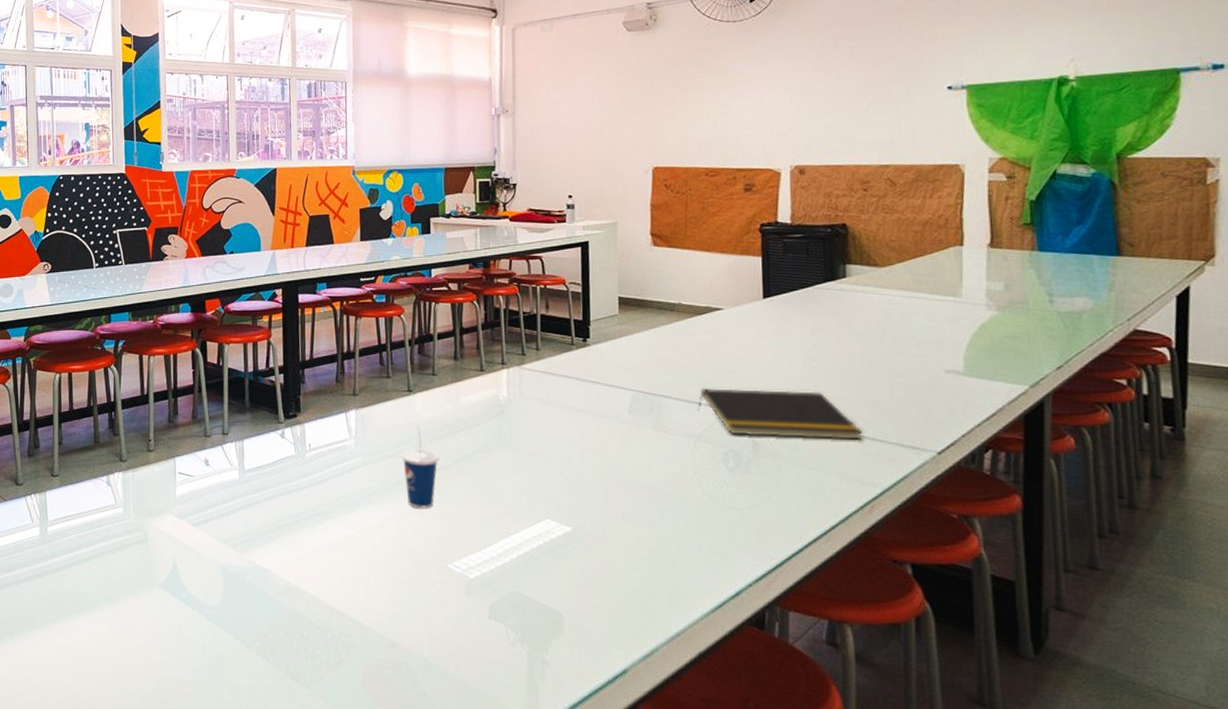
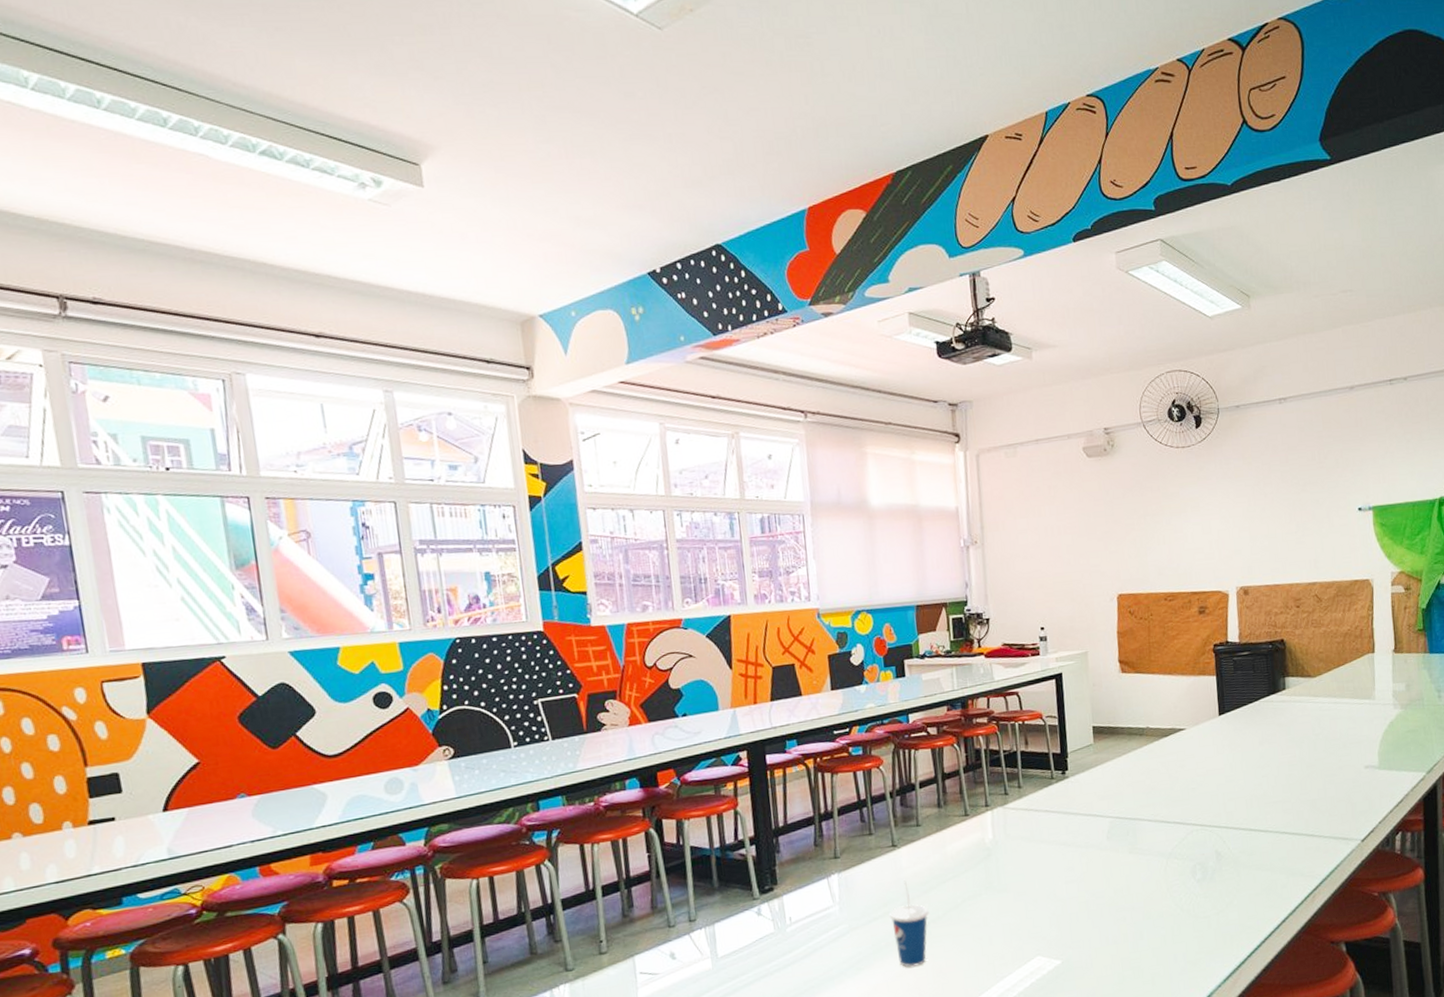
notepad: present [698,387,863,441] -> none [1168,798,1304,848]

